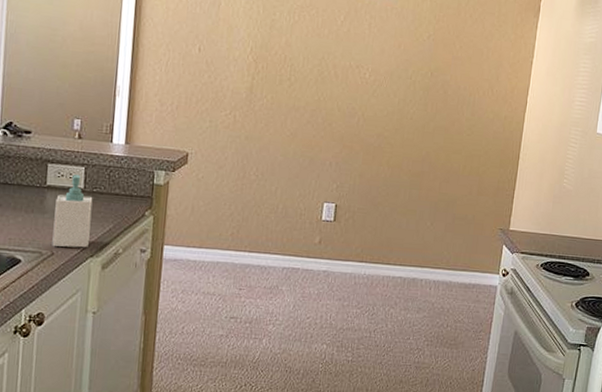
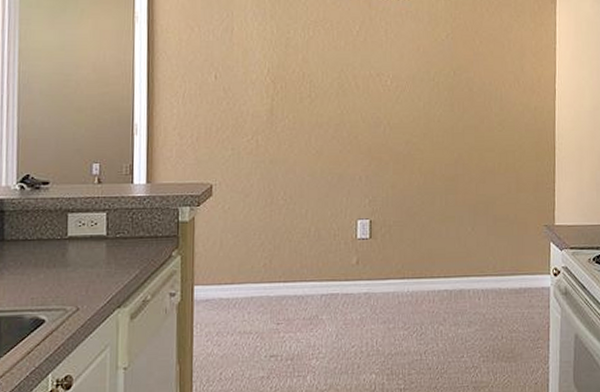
soap bottle: present [52,175,93,248] -> none [76,222,117,302]

